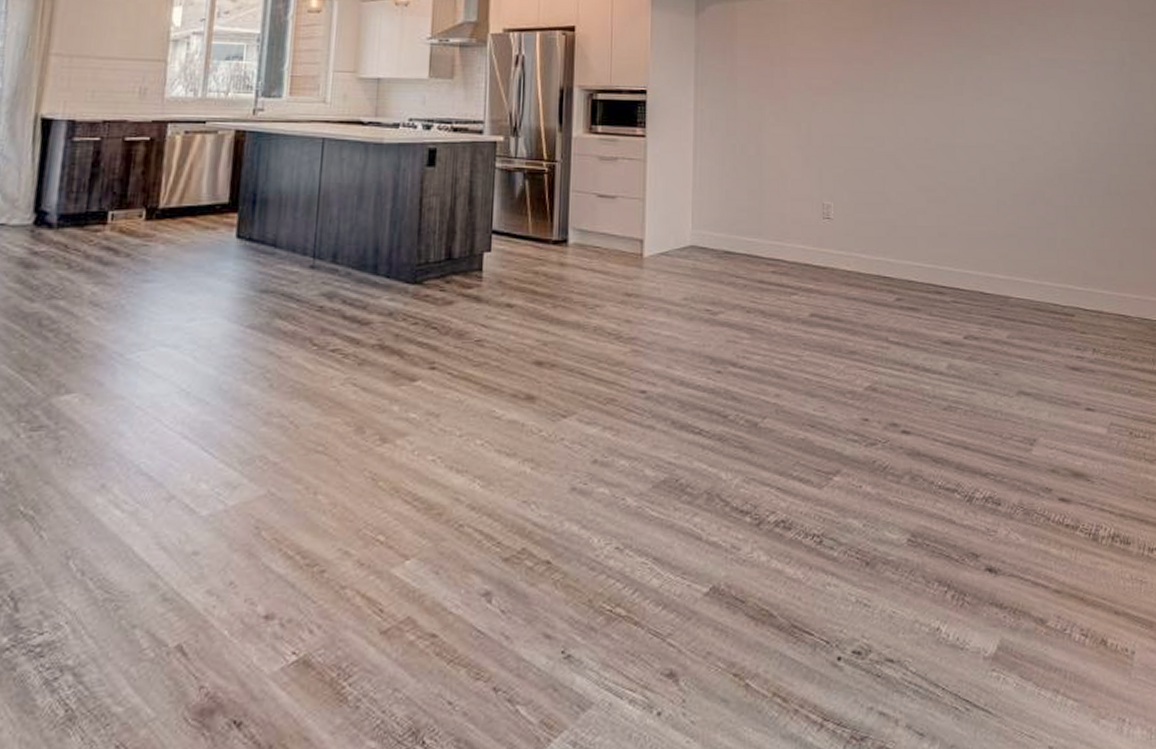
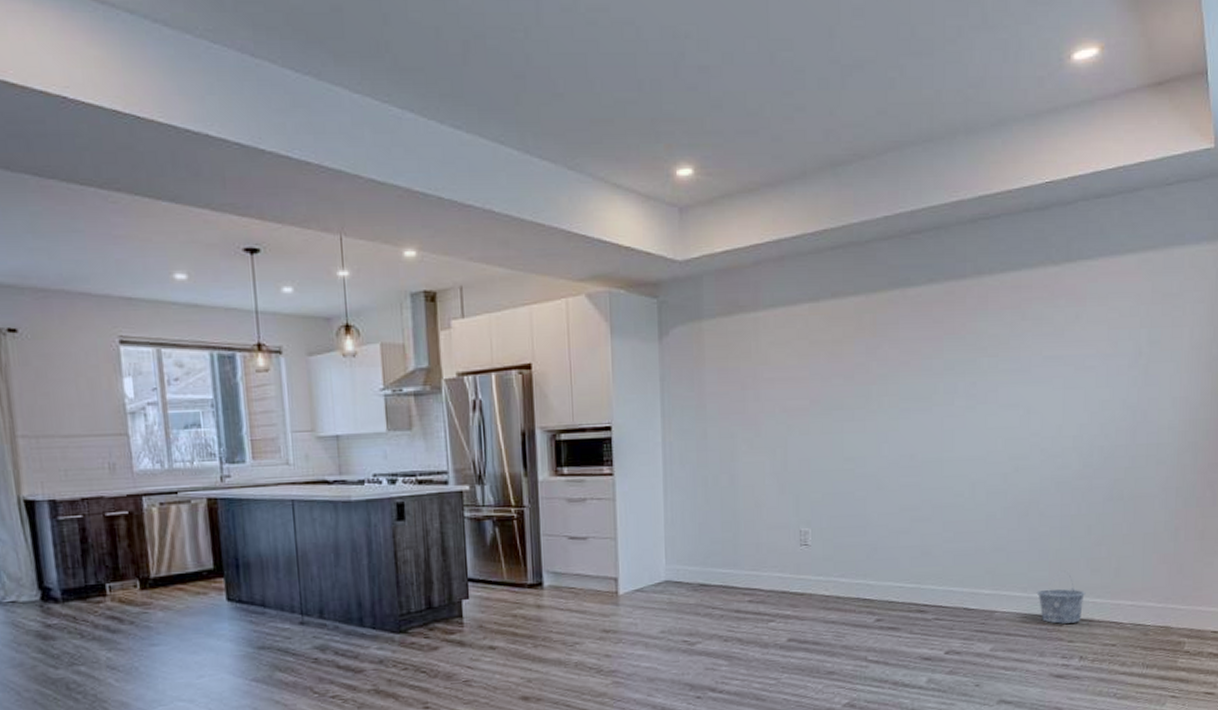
bucket: none [1048,260,1094,314] -> present [1036,570,1086,624]

